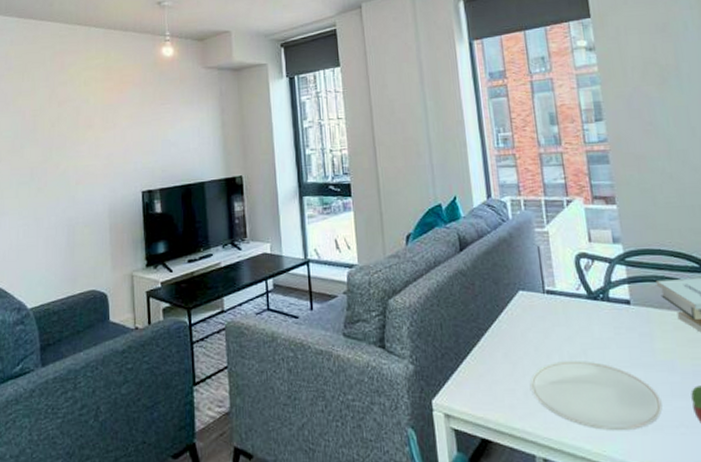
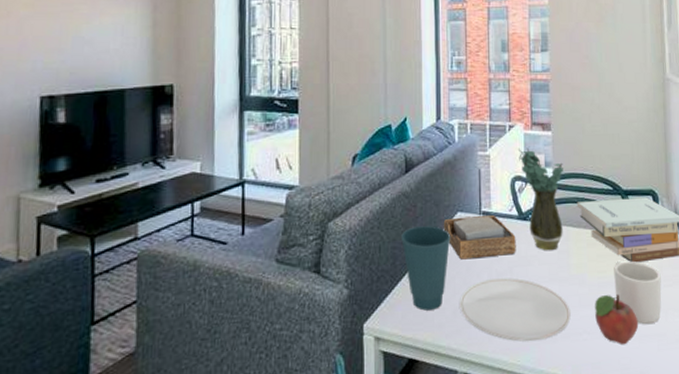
cup: none [462,304,515,390] -> present [401,226,451,311]
napkin holder: none [504,293,589,340] -> present [443,214,516,260]
vase: none [579,223,643,334] -> present [517,147,563,251]

